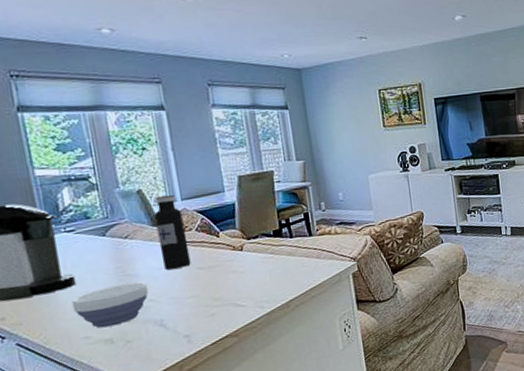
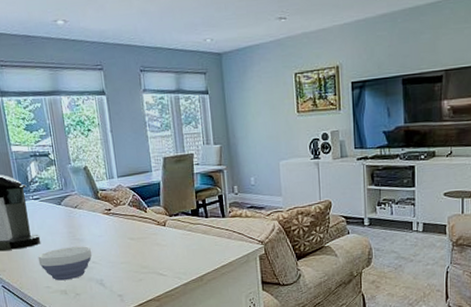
water bottle: present [154,195,191,270] -> none [97,173,124,237]

